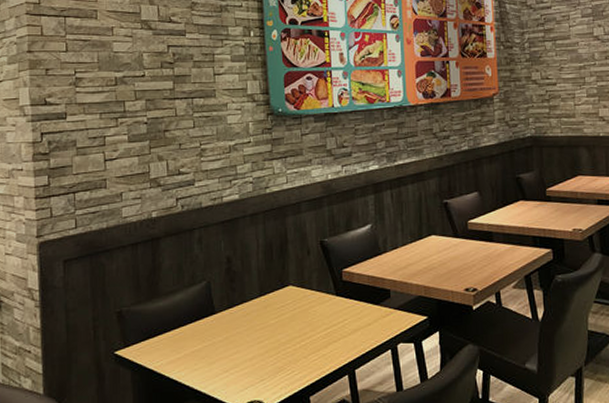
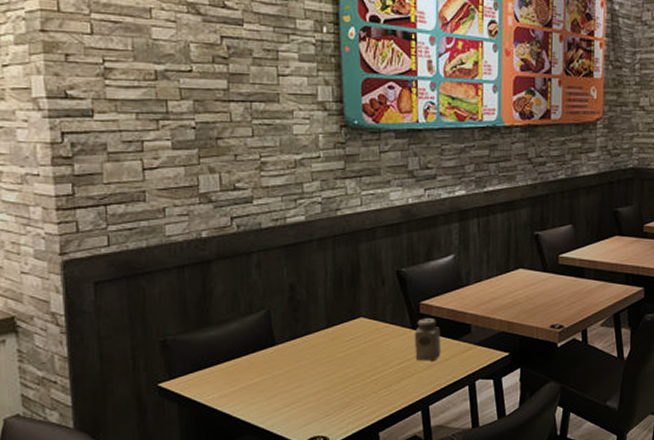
salt shaker: none [338,285,363,326] -> present [414,318,441,361]

